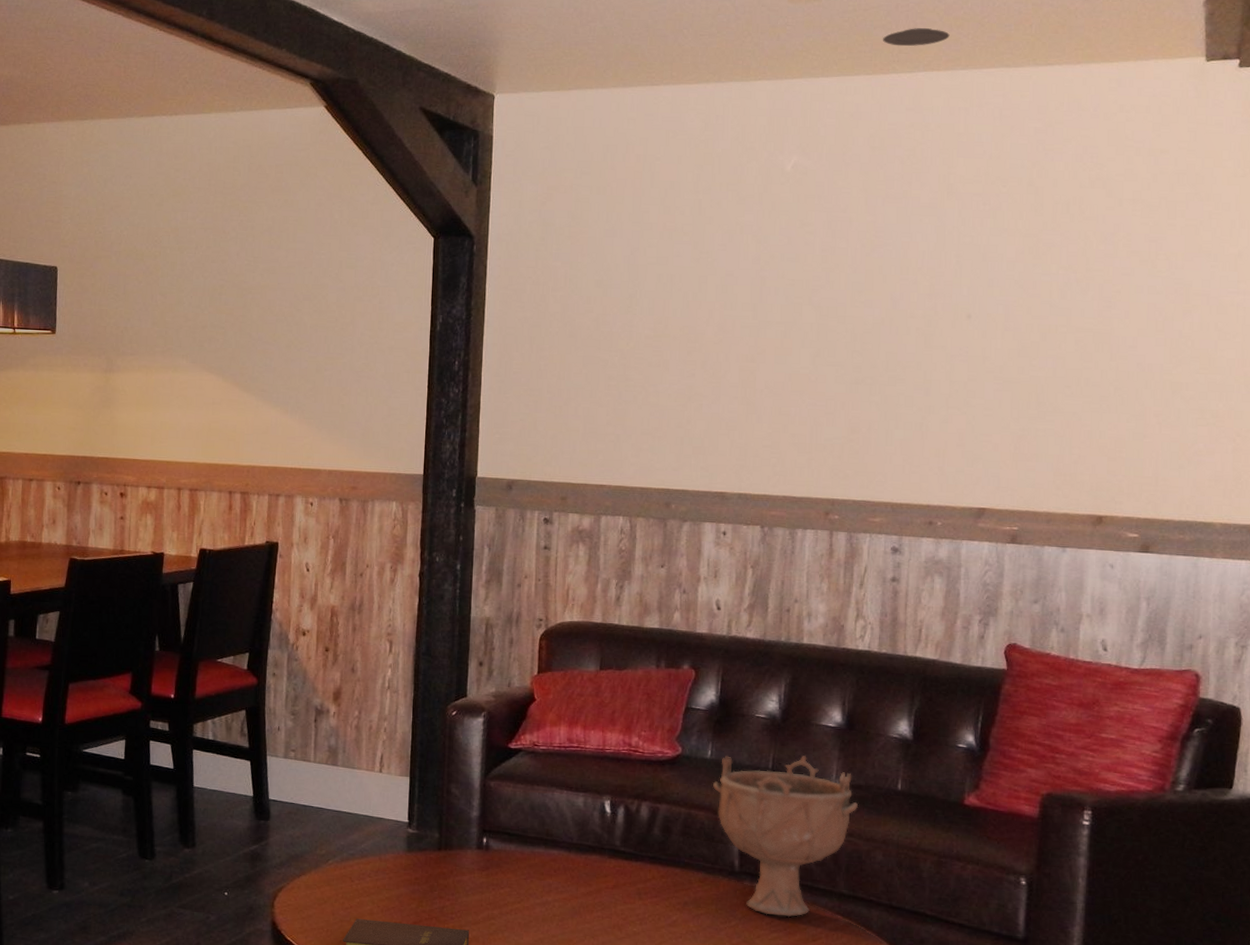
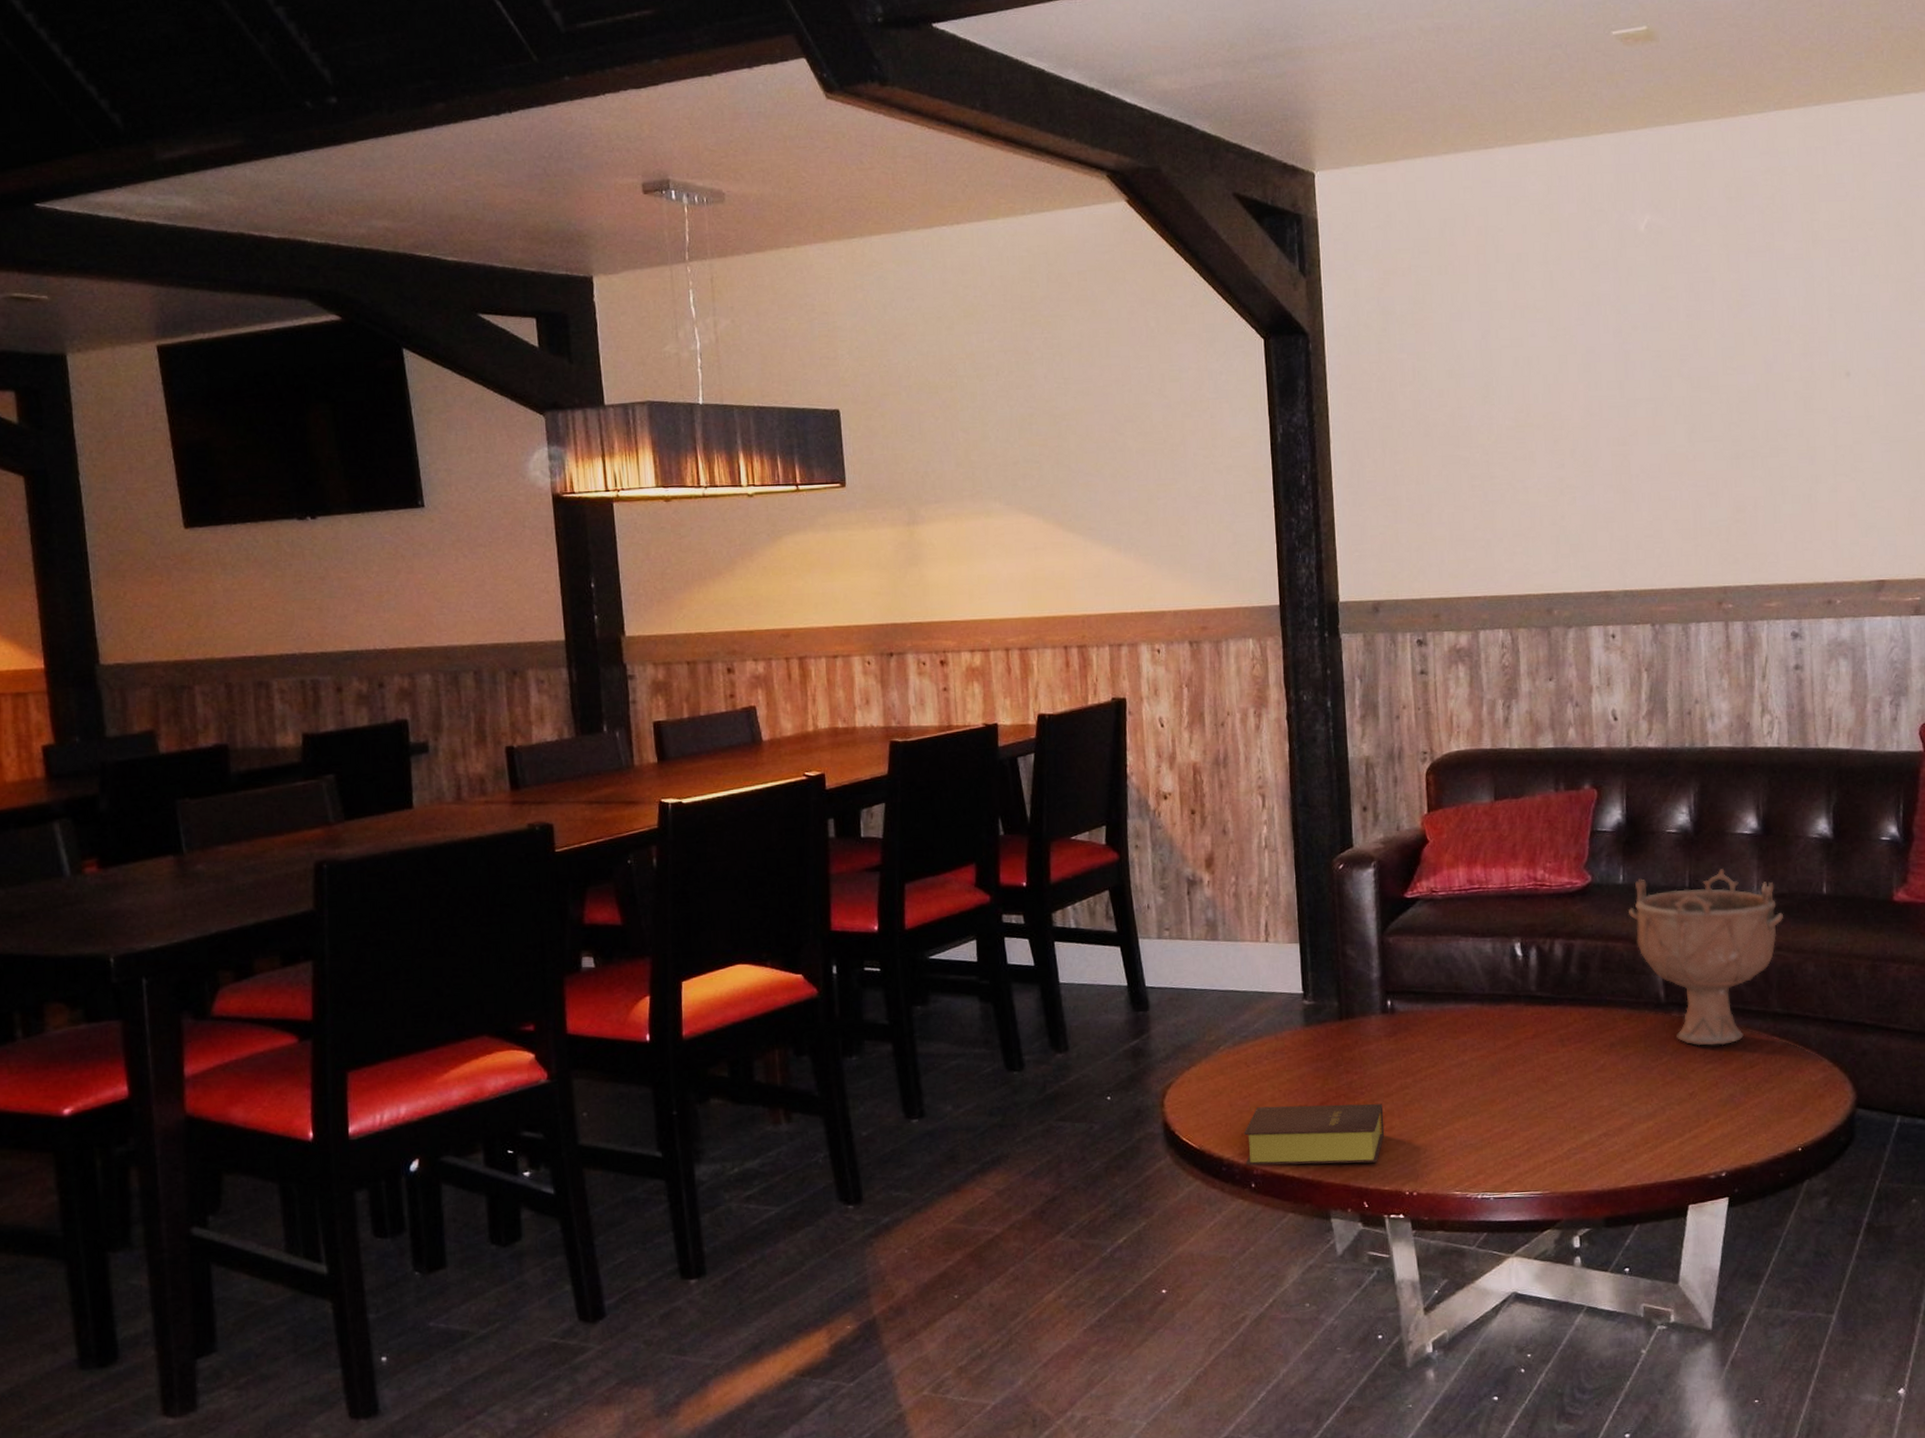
recessed light: present [883,28,950,47] -> none [1728,63,1798,85]

